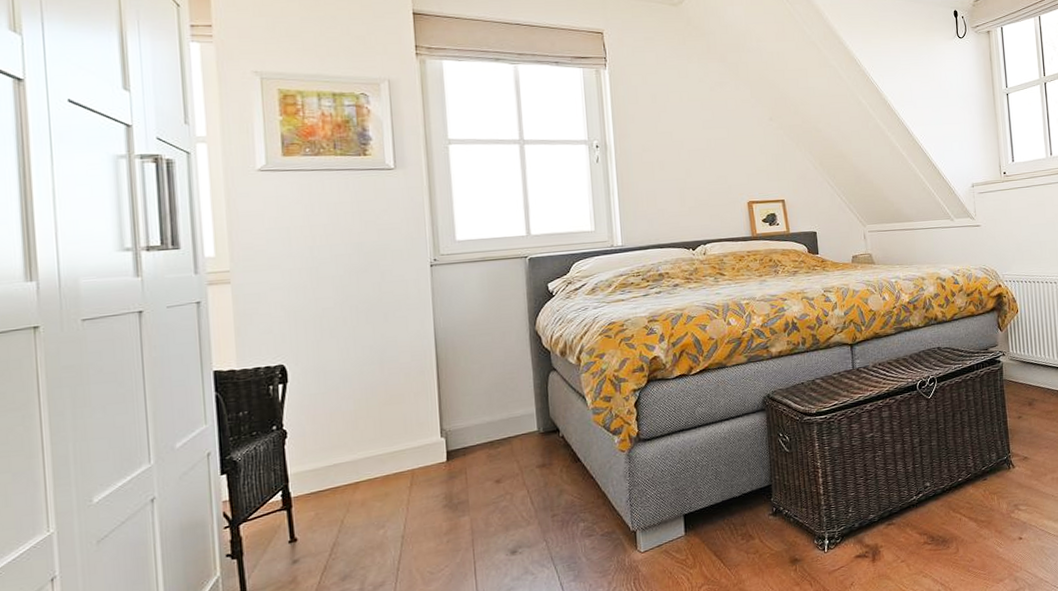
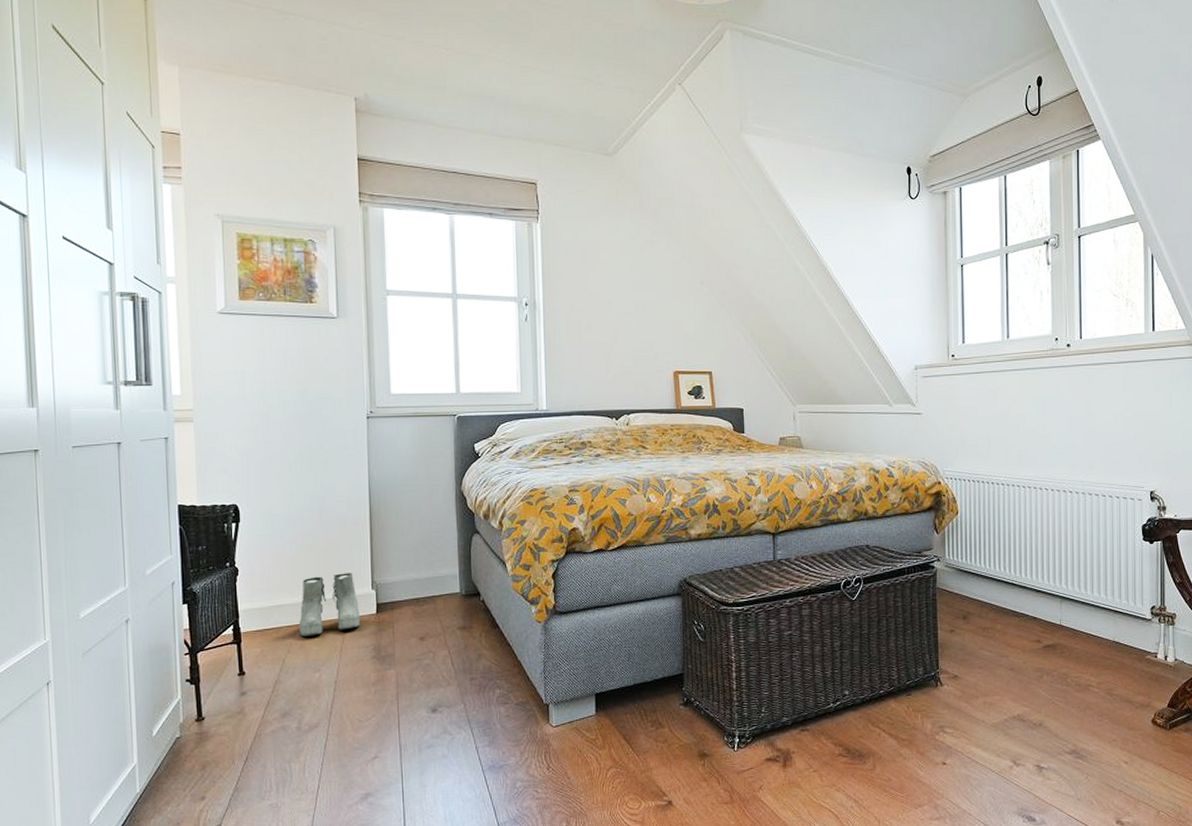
boots: none [359,423,429,494] -> present [299,573,360,637]

